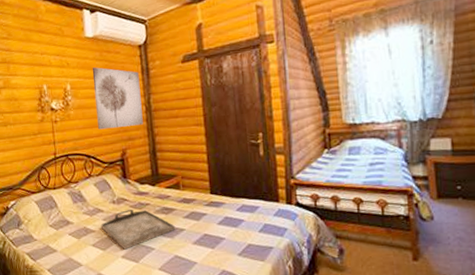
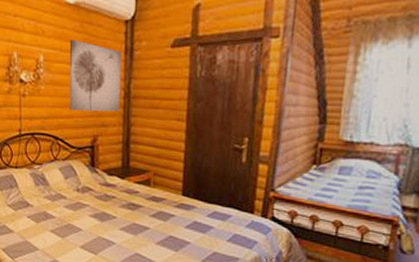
serving tray: present [100,209,175,250] -> none [62,199,140,240]

